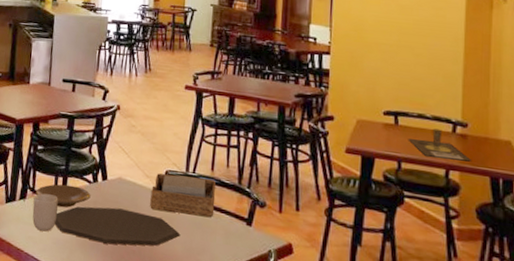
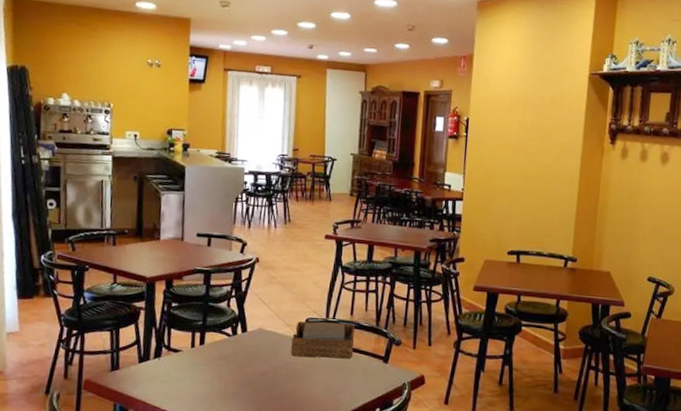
cup: present [32,193,58,232] -> none [168,350,196,387]
saucer: present [35,184,91,208] -> none [171,339,231,363]
placemat: present [54,206,180,246] -> none [193,358,321,393]
place setting: present [408,128,471,162] -> none [527,264,578,292]

